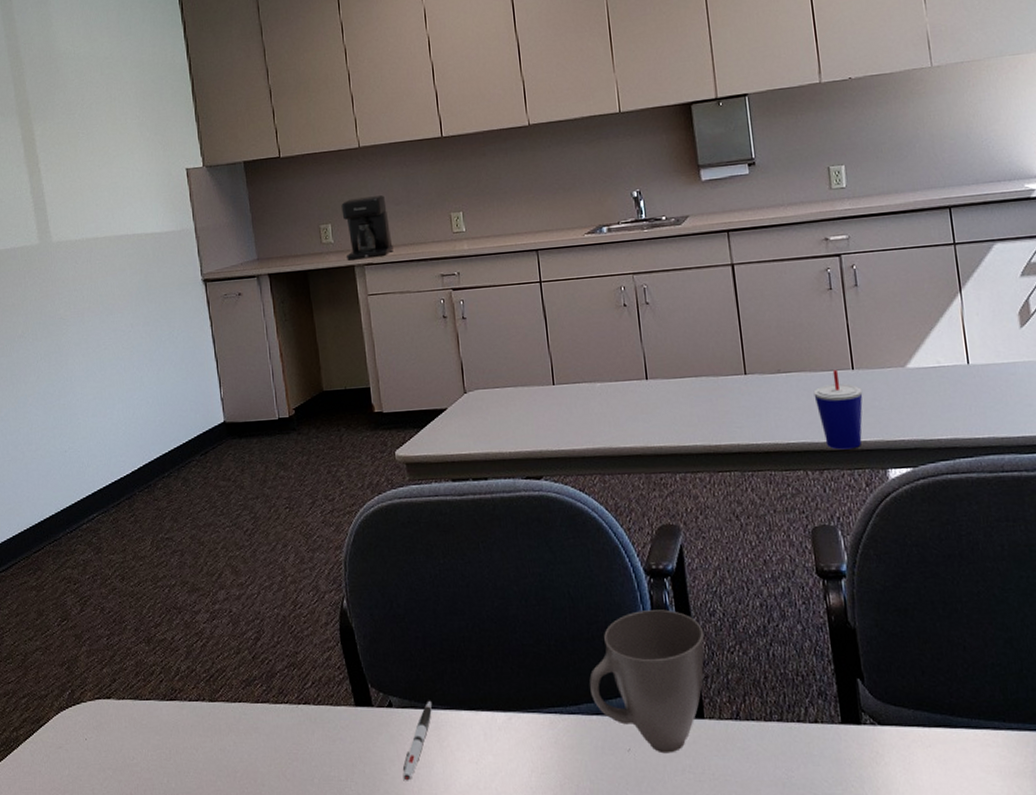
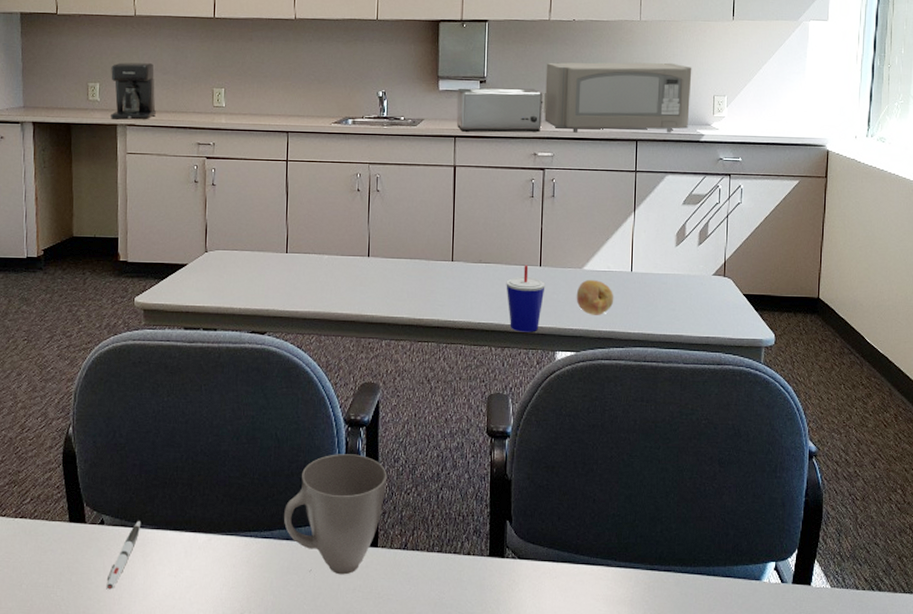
toaster: none [723,164,830,226] -> present [456,88,544,133]
microwave: none [824,110,1013,208] -> present [544,62,692,133]
fruit: none [902,379,952,422] -> present [576,280,614,315]

